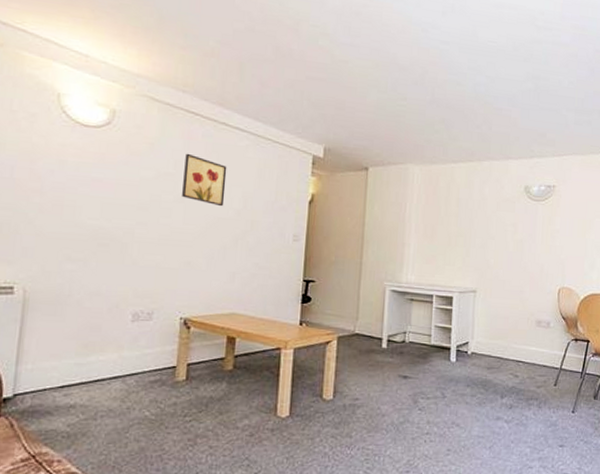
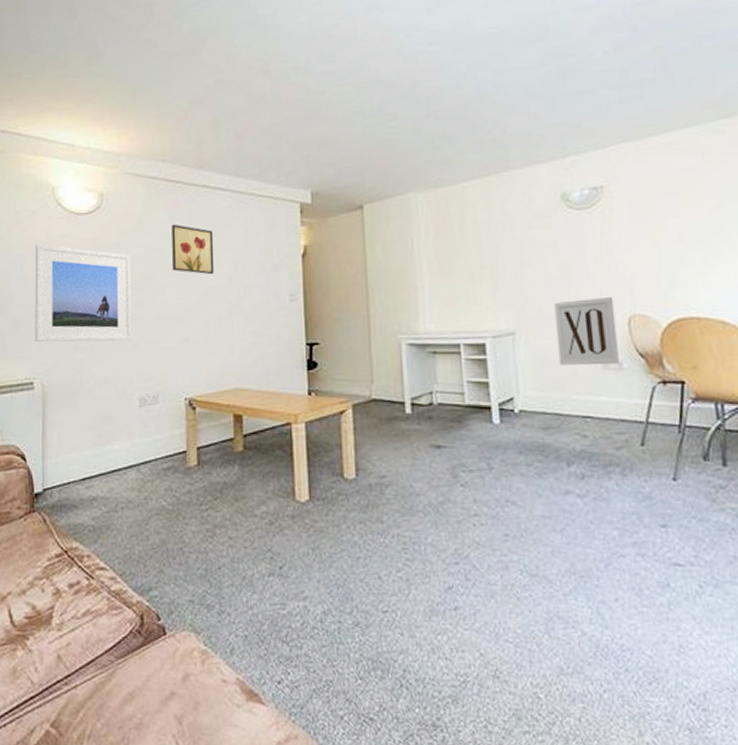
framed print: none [20,148,138,258] -> present [35,244,132,342]
wall art: none [505,270,551,324] -> present [554,296,619,366]

